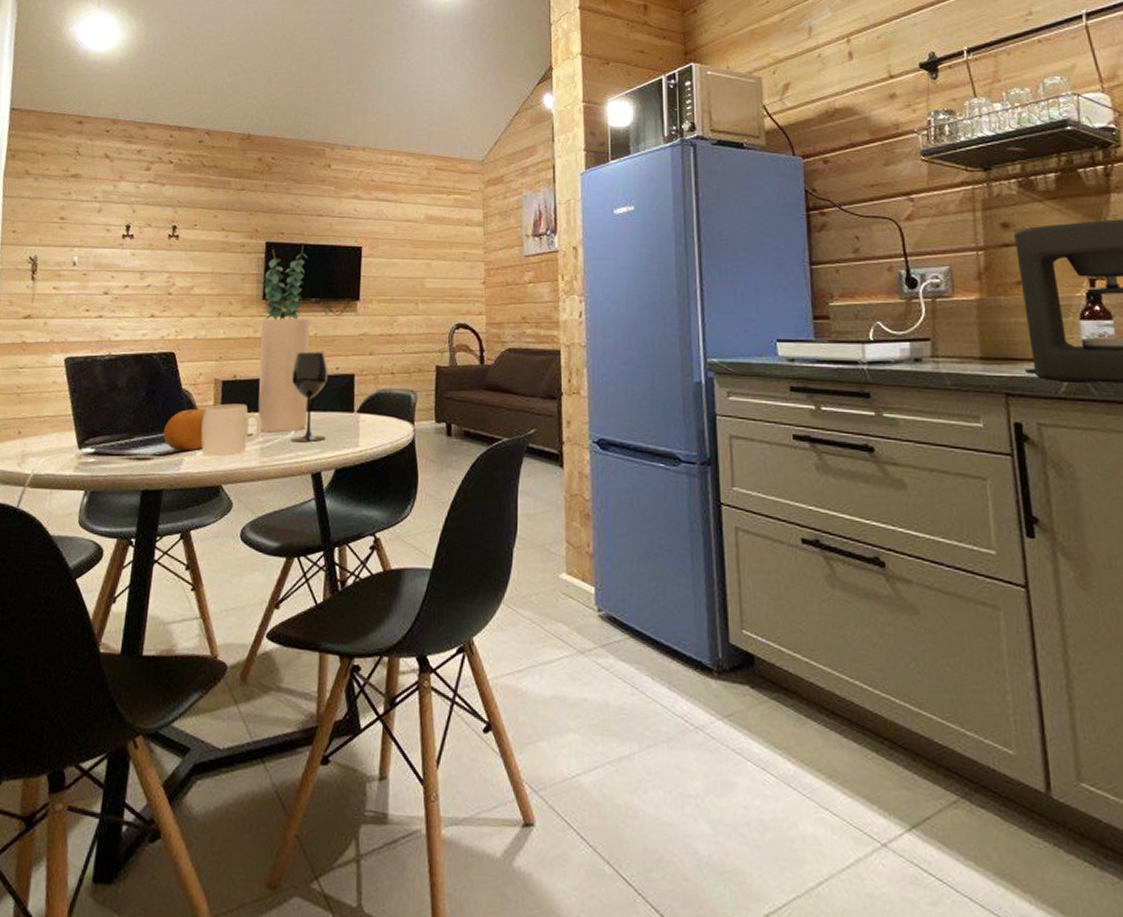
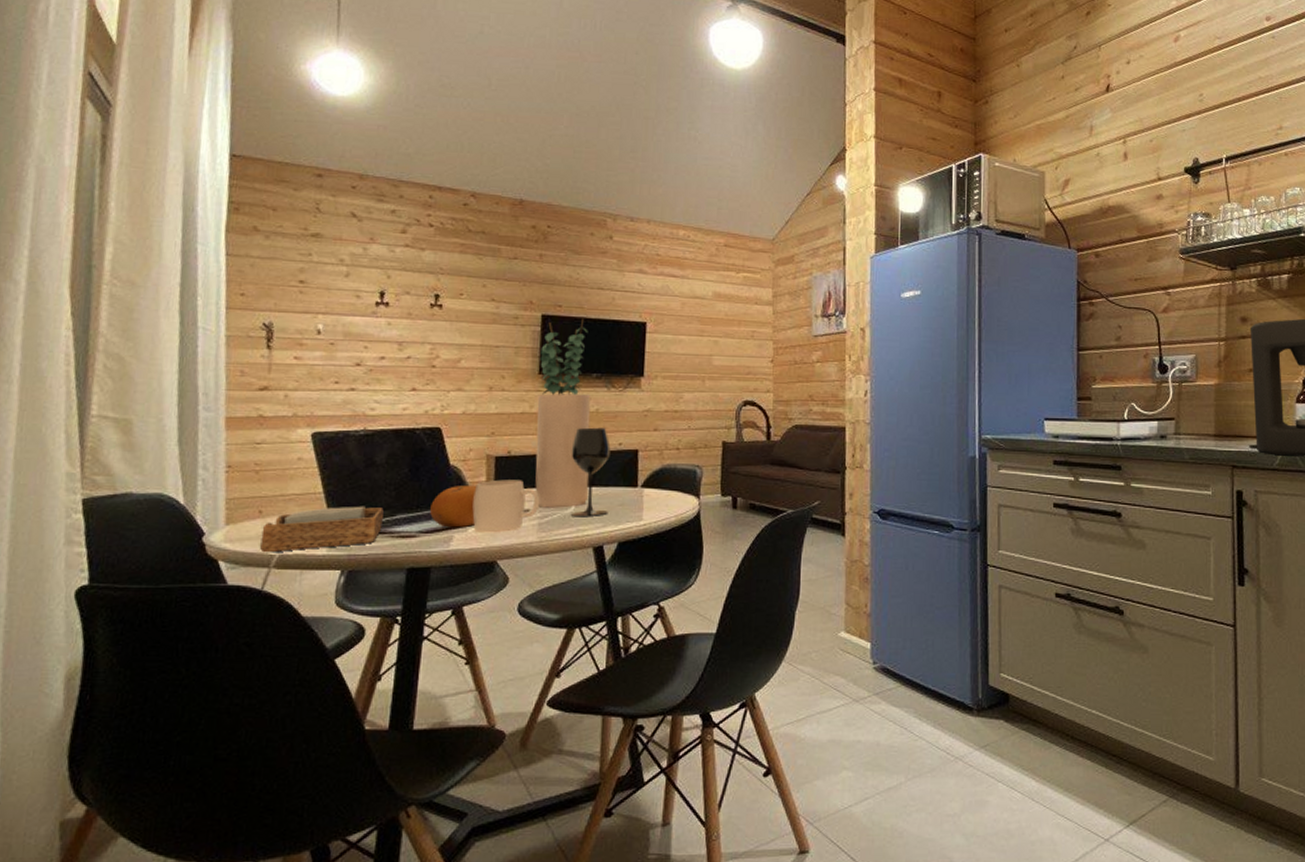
napkin holder: none [18,428,123,472] -> present [260,506,384,553]

